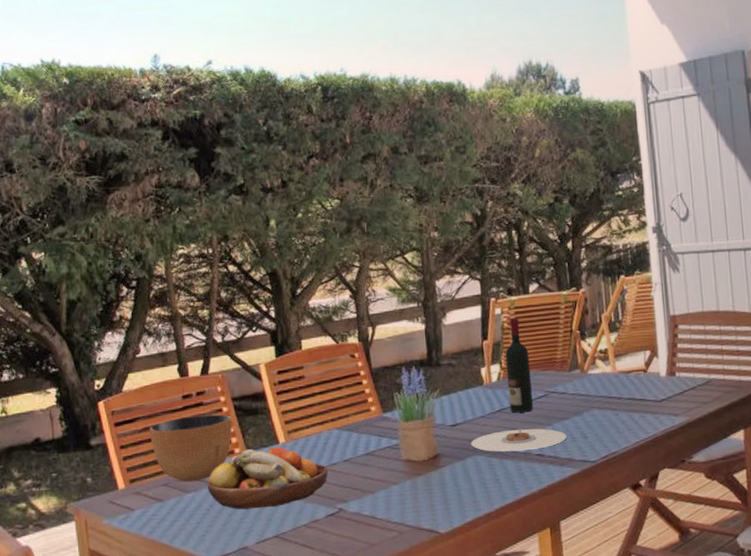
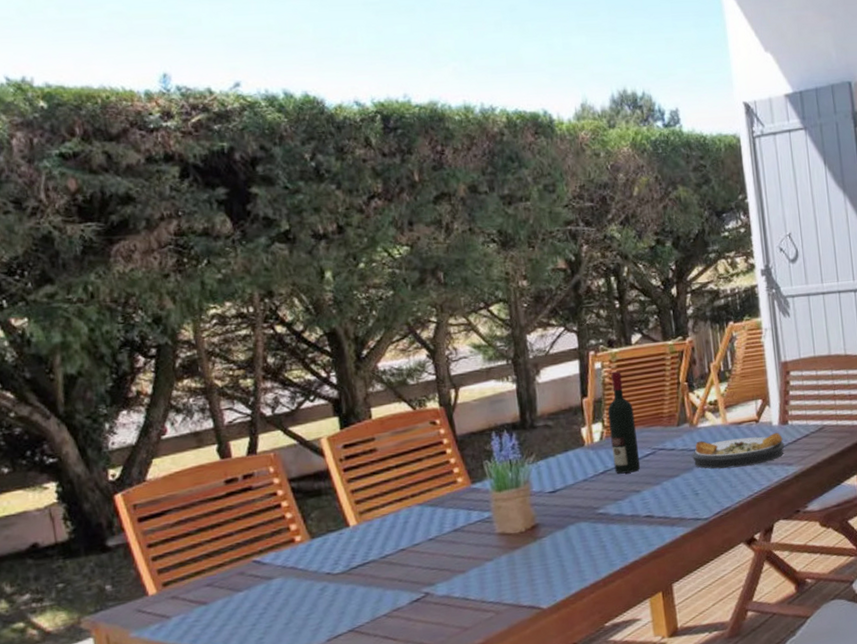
bowl: present [150,414,232,482] -> none [185,498,291,580]
fruit bowl: present [207,447,328,510] -> none [263,530,410,605]
plate: present [471,428,567,452] -> none [573,488,677,517]
plate: none [581,383,672,415] -> present [691,432,785,469]

